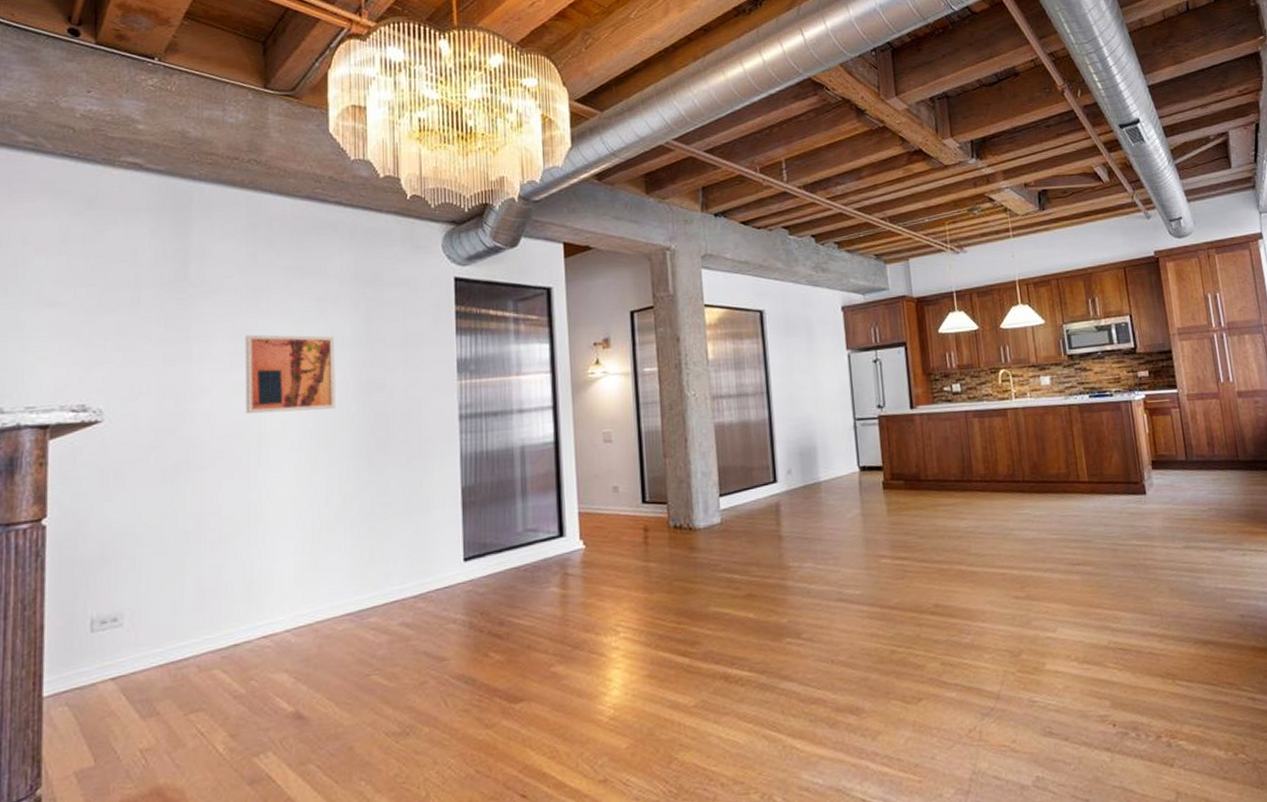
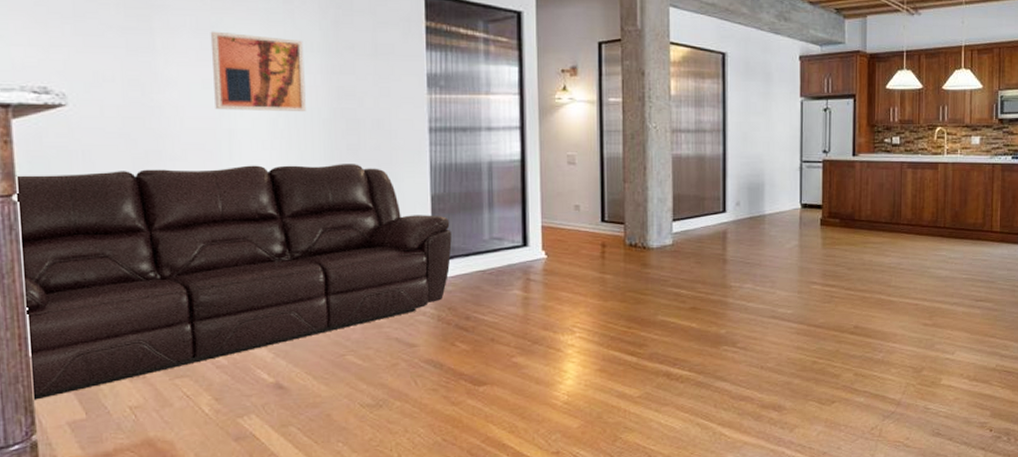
sofa: none [43,459,484,747] -> present [14,164,452,400]

